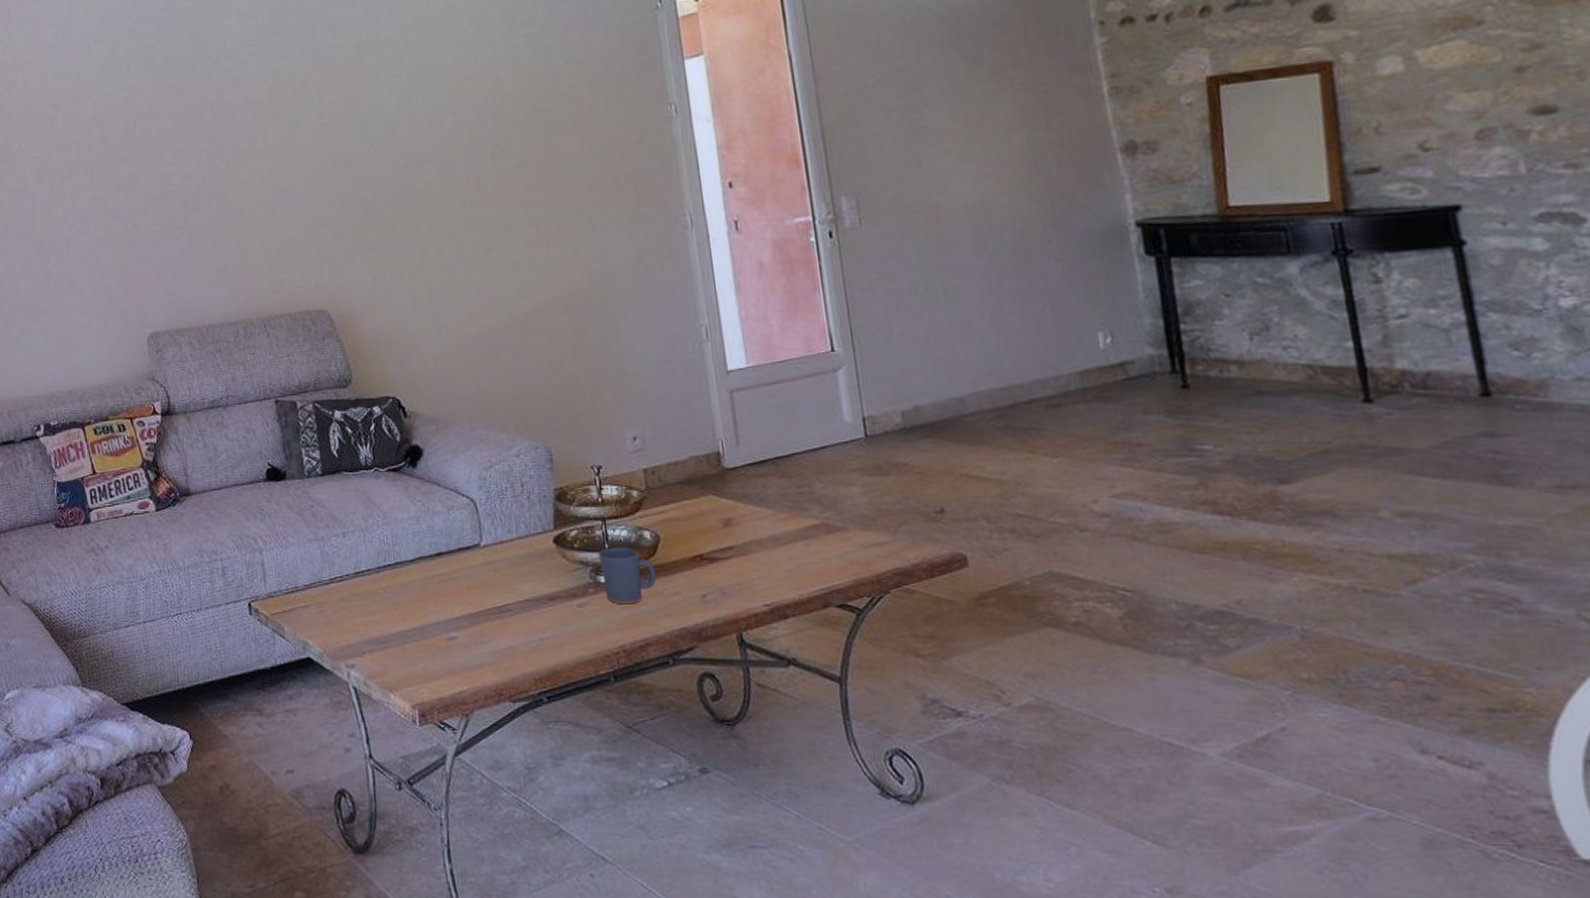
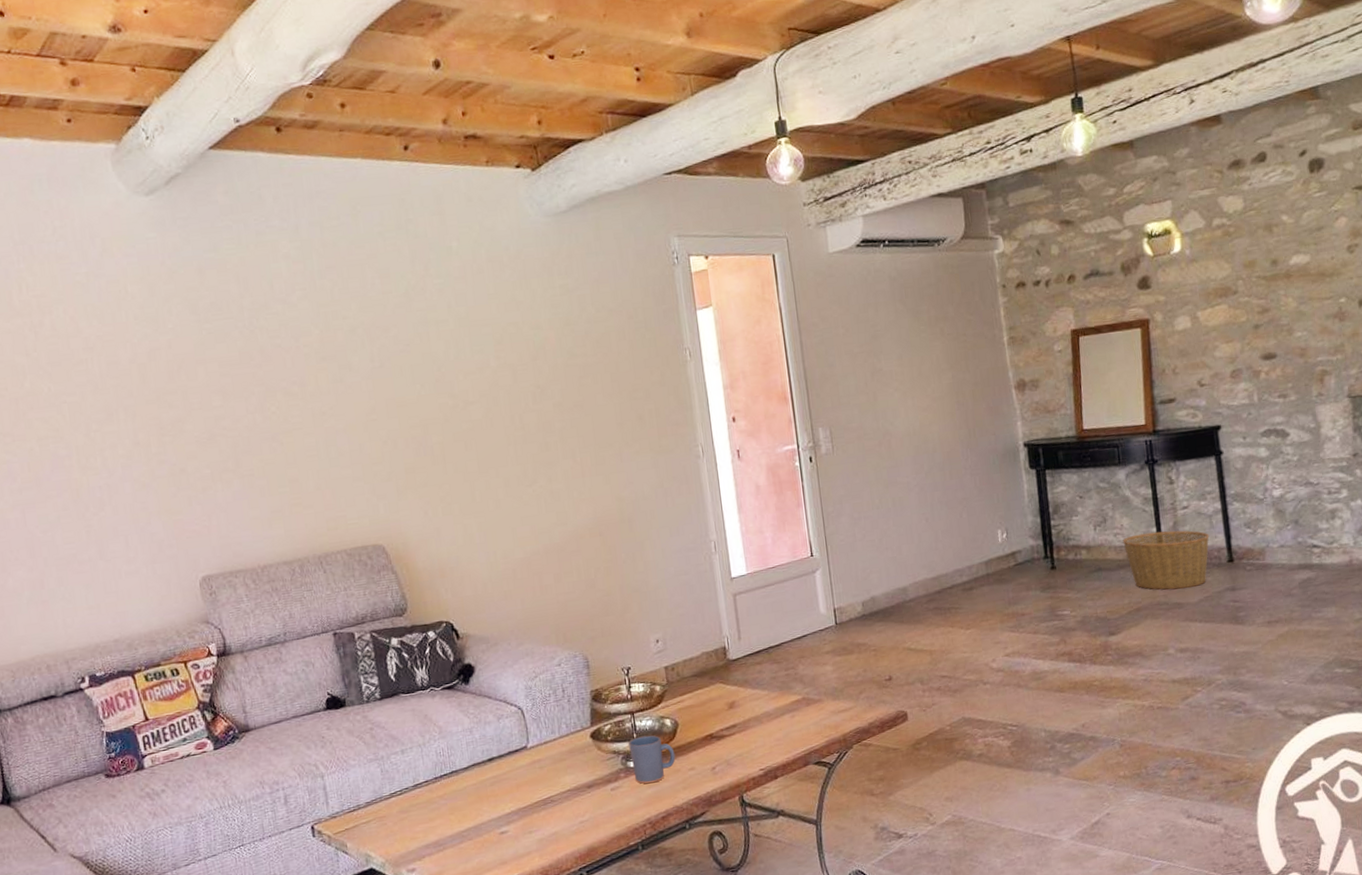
basket: none [1297,347,1446,429] -> present [1123,530,1209,590]

